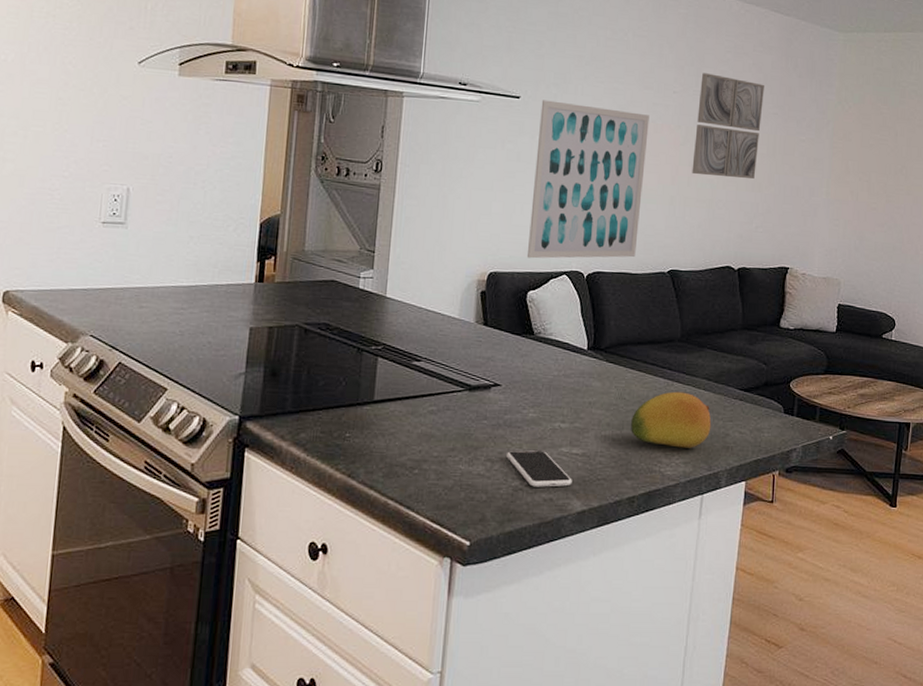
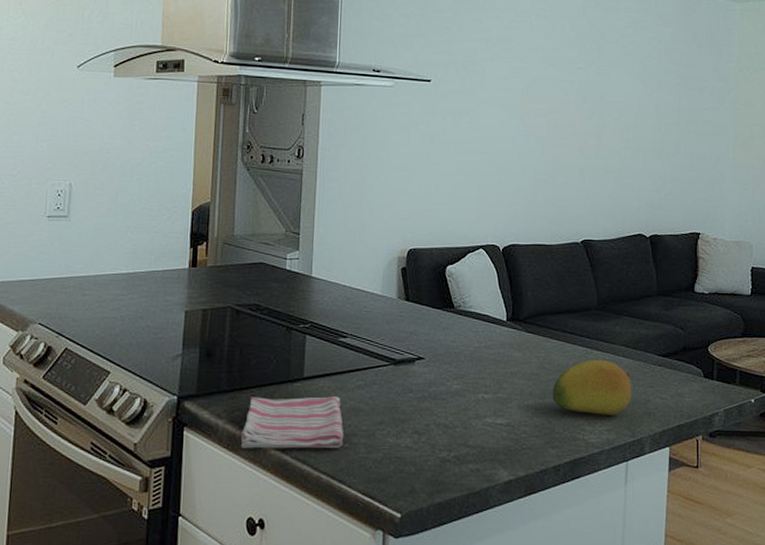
dish towel: none [305,419,414,474] -> present [241,396,344,449]
smartphone: present [507,450,572,487] -> none [433,422,498,458]
wall art: present [526,100,650,259] -> none [444,82,555,234]
wall art: present [692,73,764,179] -> none [599,48,665,148]

